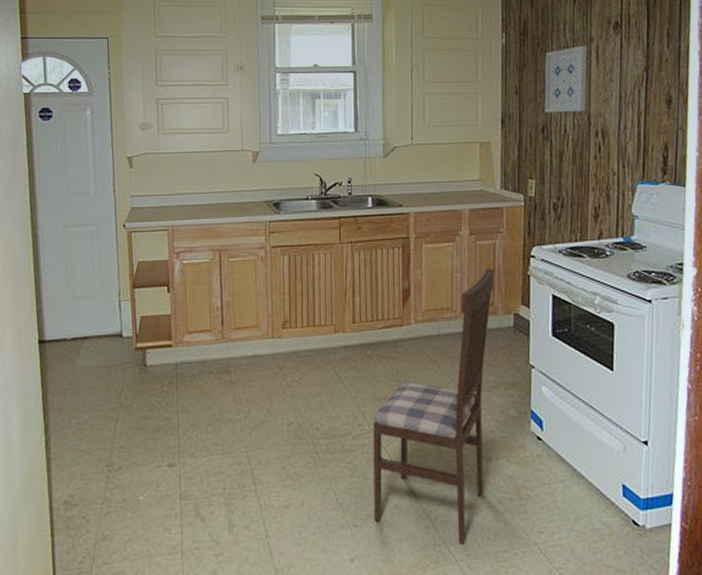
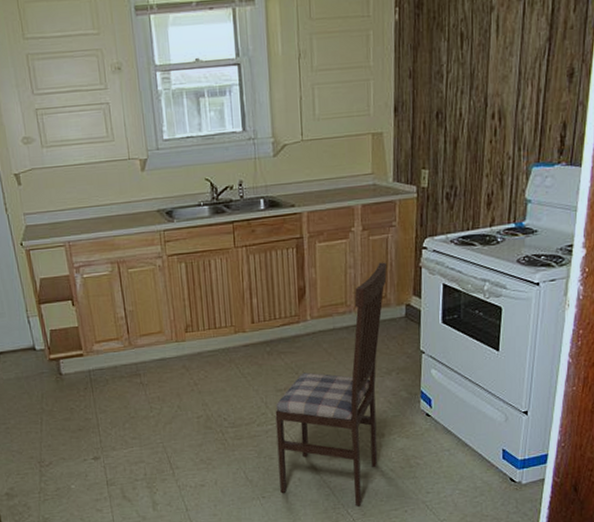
wall art: present [544,46,588,113] -> none [439,16,487,97]

